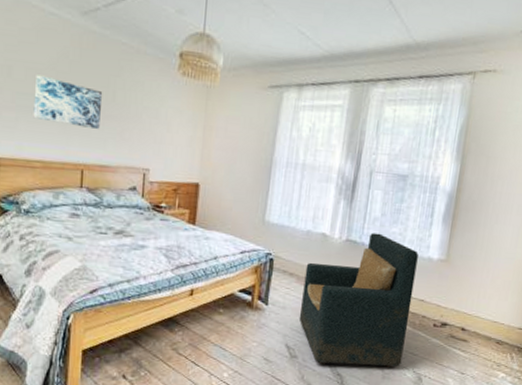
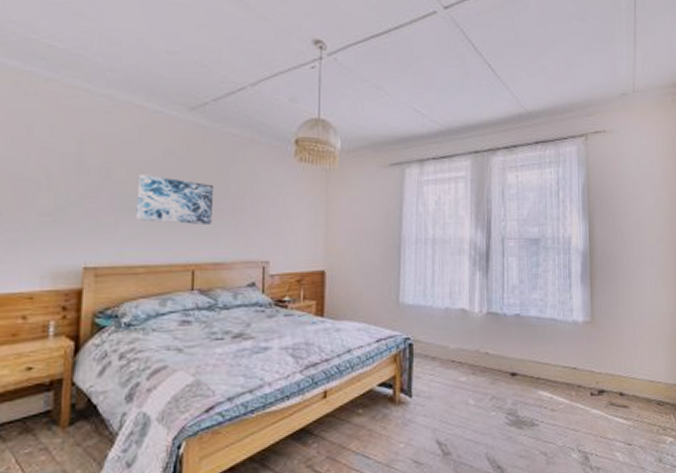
armchair: present [298,232,419,367] -> none [447,301,565,458]

